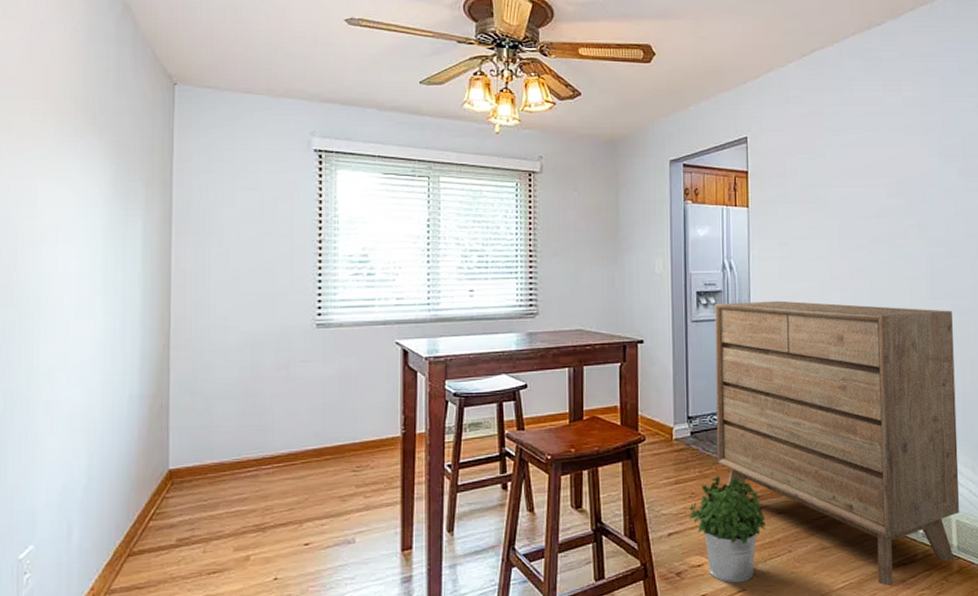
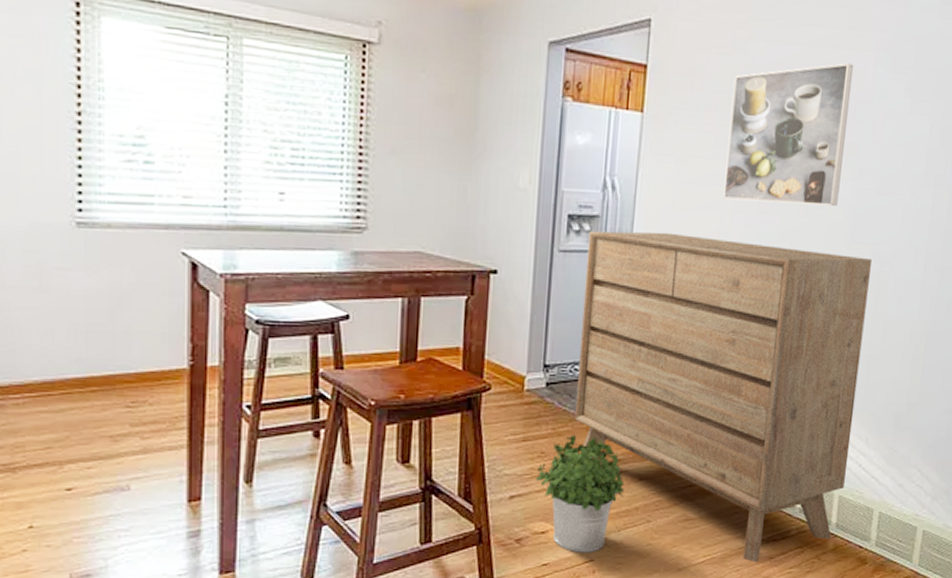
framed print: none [818,157,916,271] -> present [723,63,854,206]

